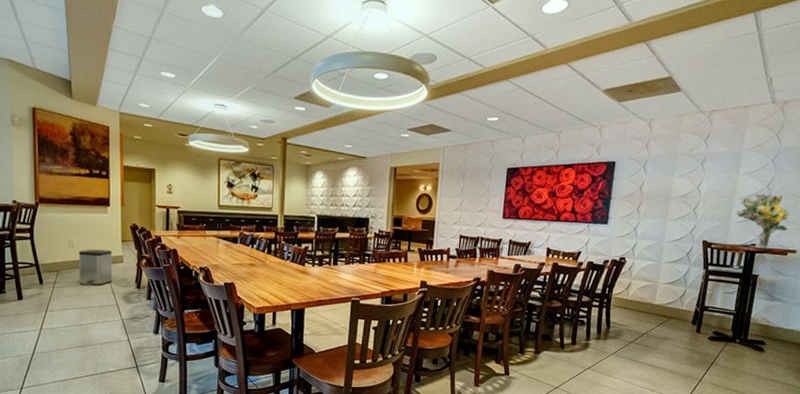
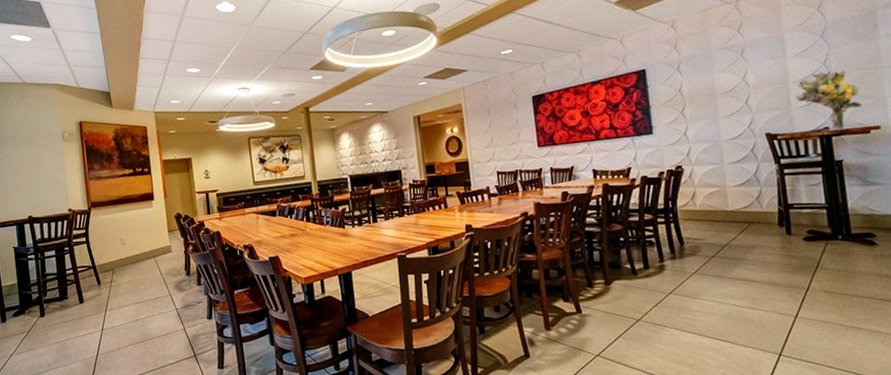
pedal bin: present [78,249,113,287] -> none [130,242,164,281]

